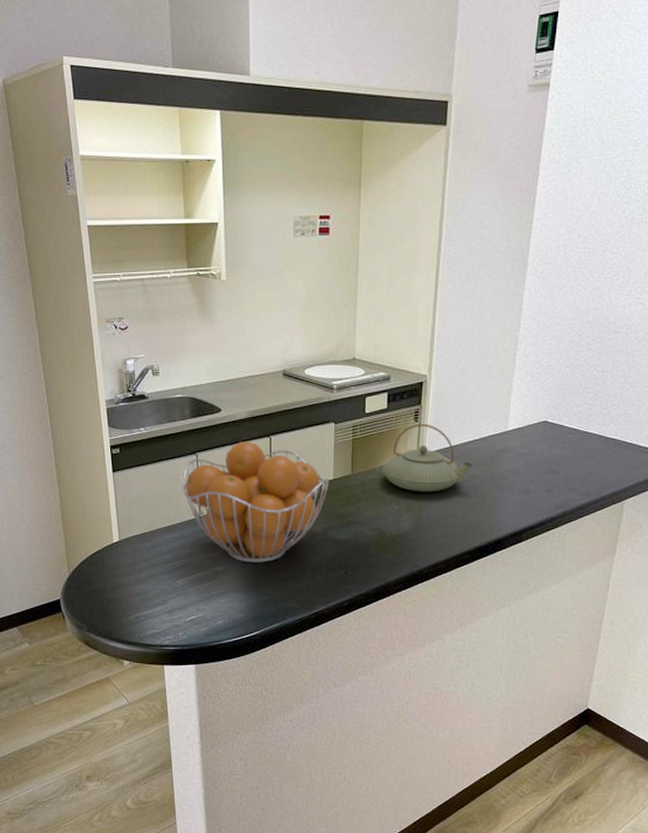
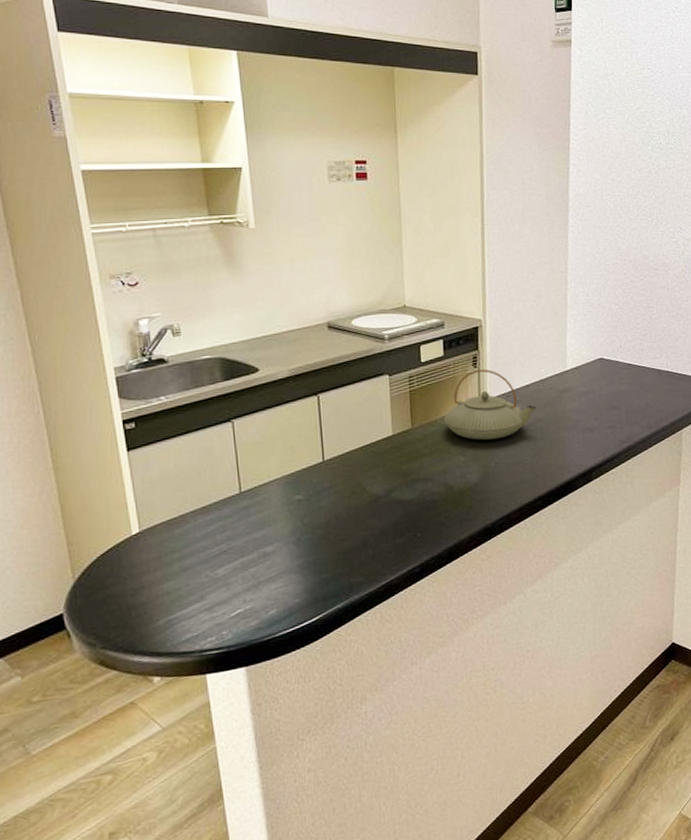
fruit basket: present [183,441,330,563] -> none [217,401,389,539]

